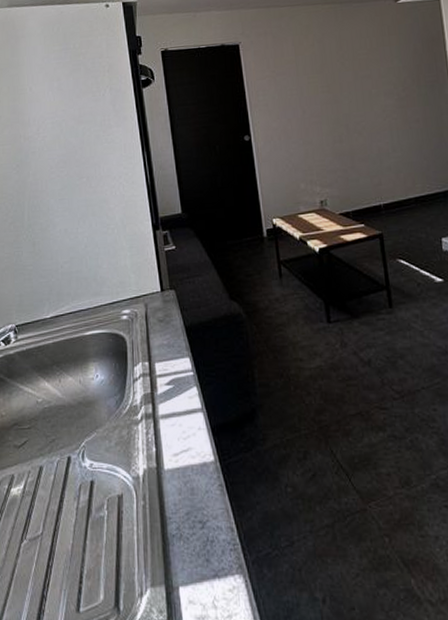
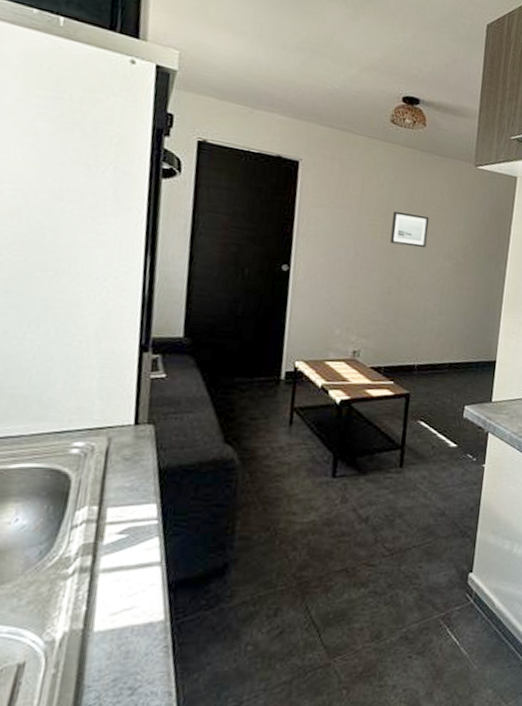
wall art: none [327,61,365,95] -> present [390,210,430,248]

